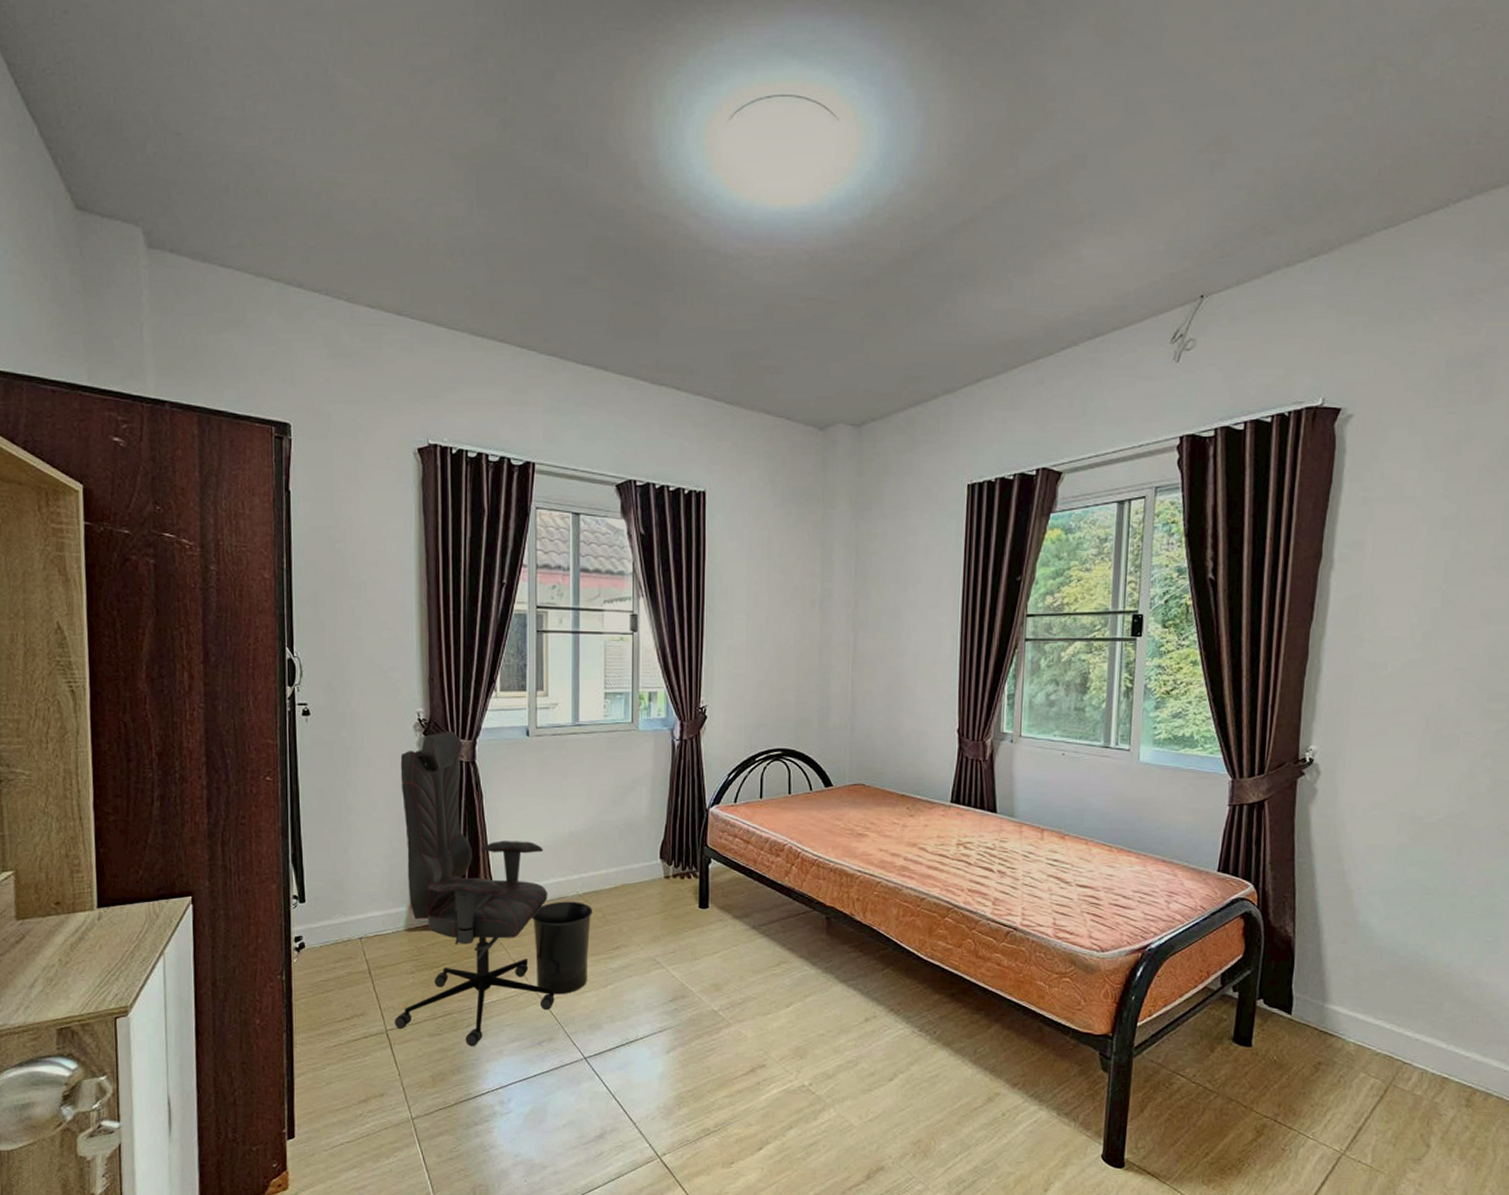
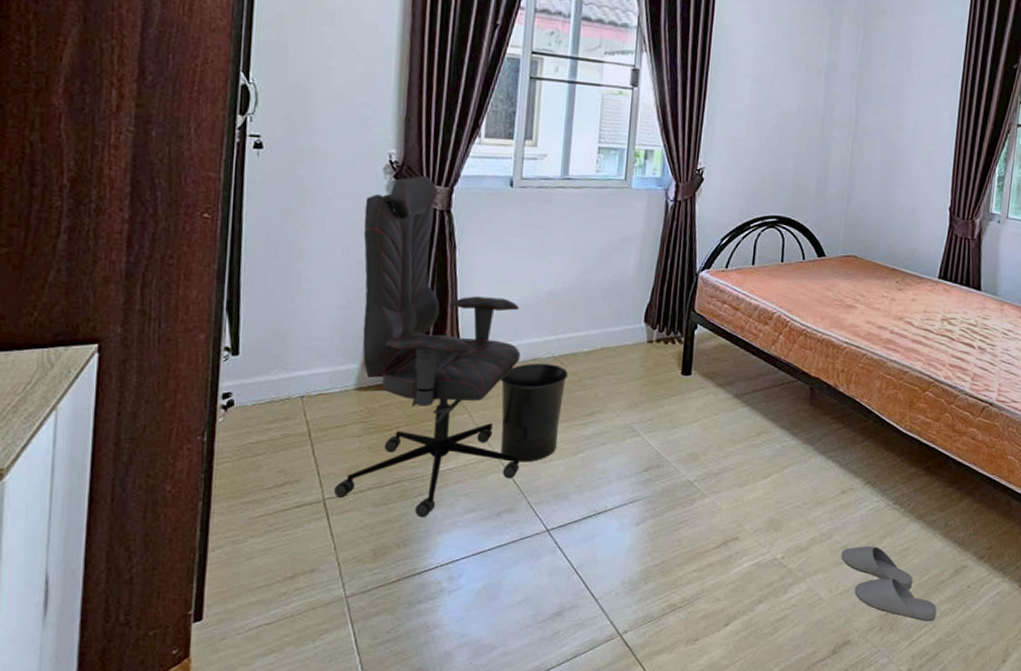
slippers: none [869,1073,971,1149] -> present [841,546,937,621]

